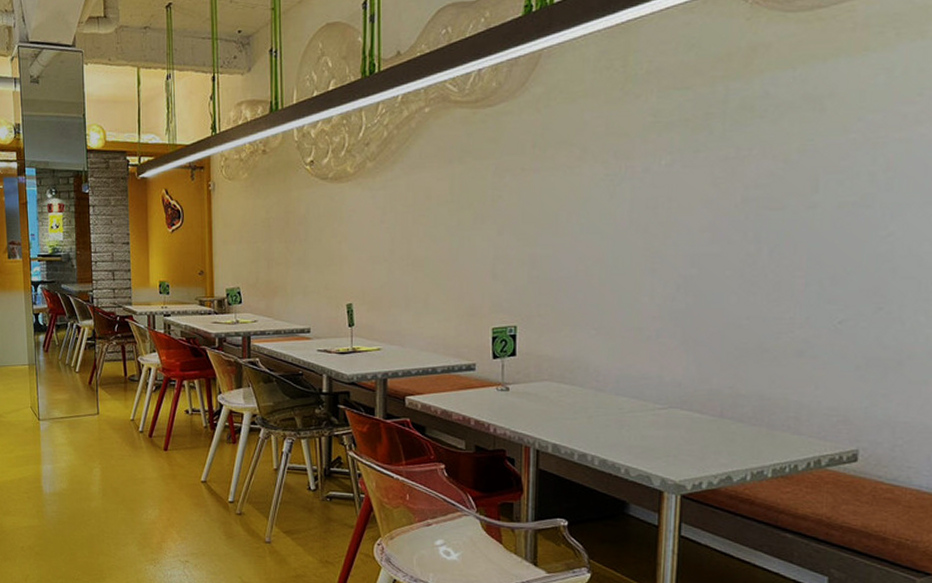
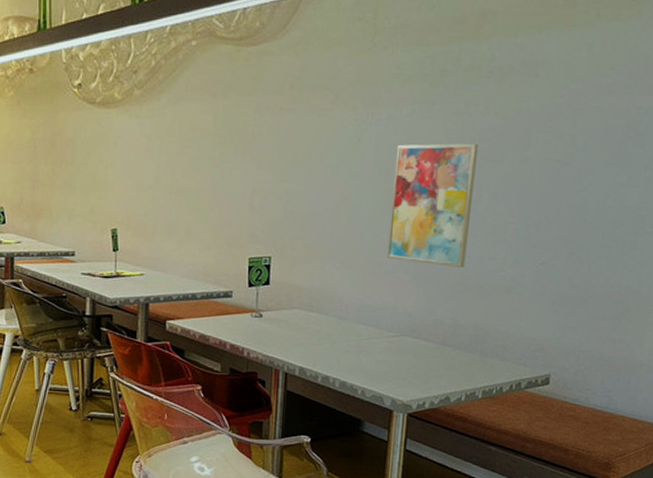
wall art: none [648,191,753,331] -> present [386,143,478,268]

